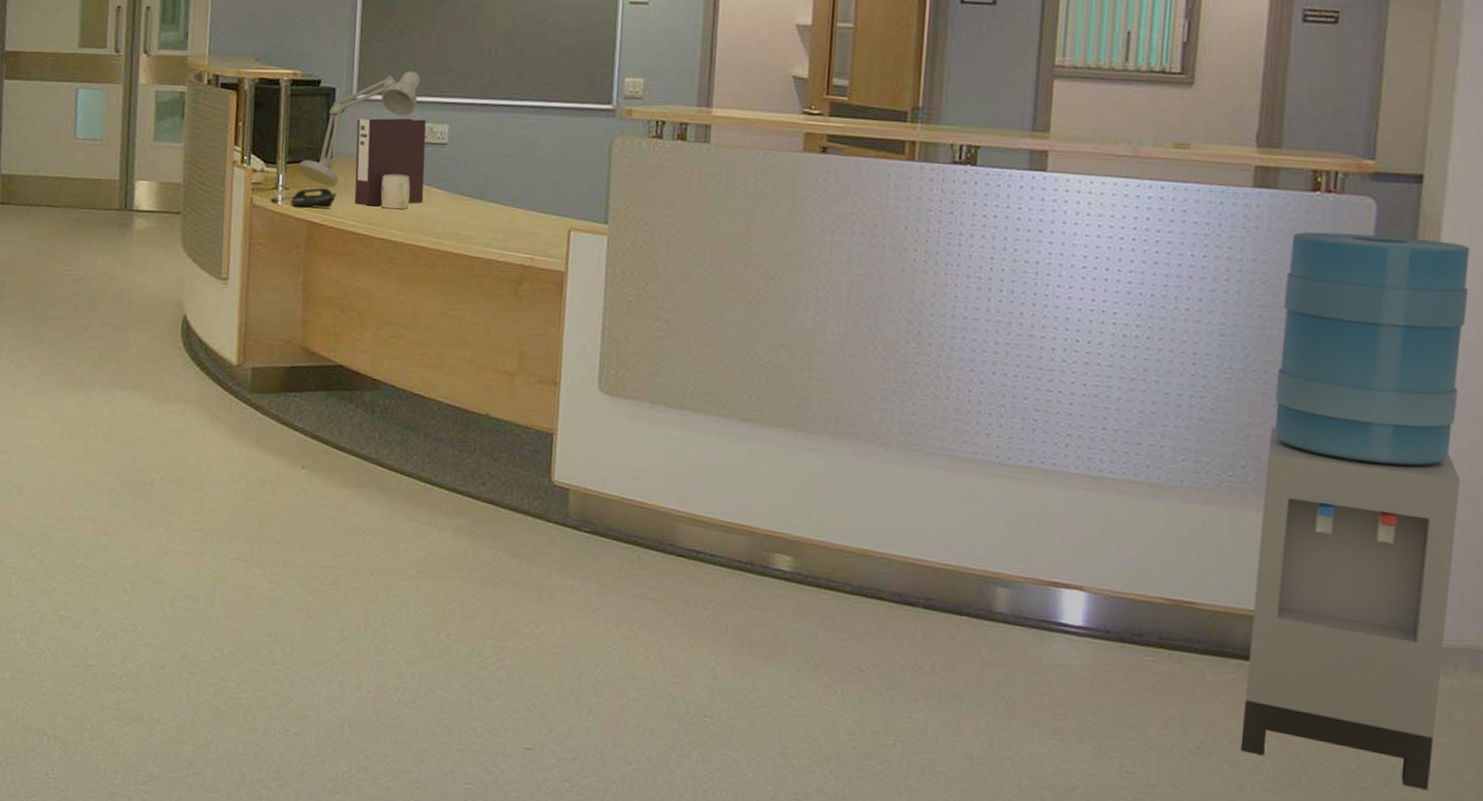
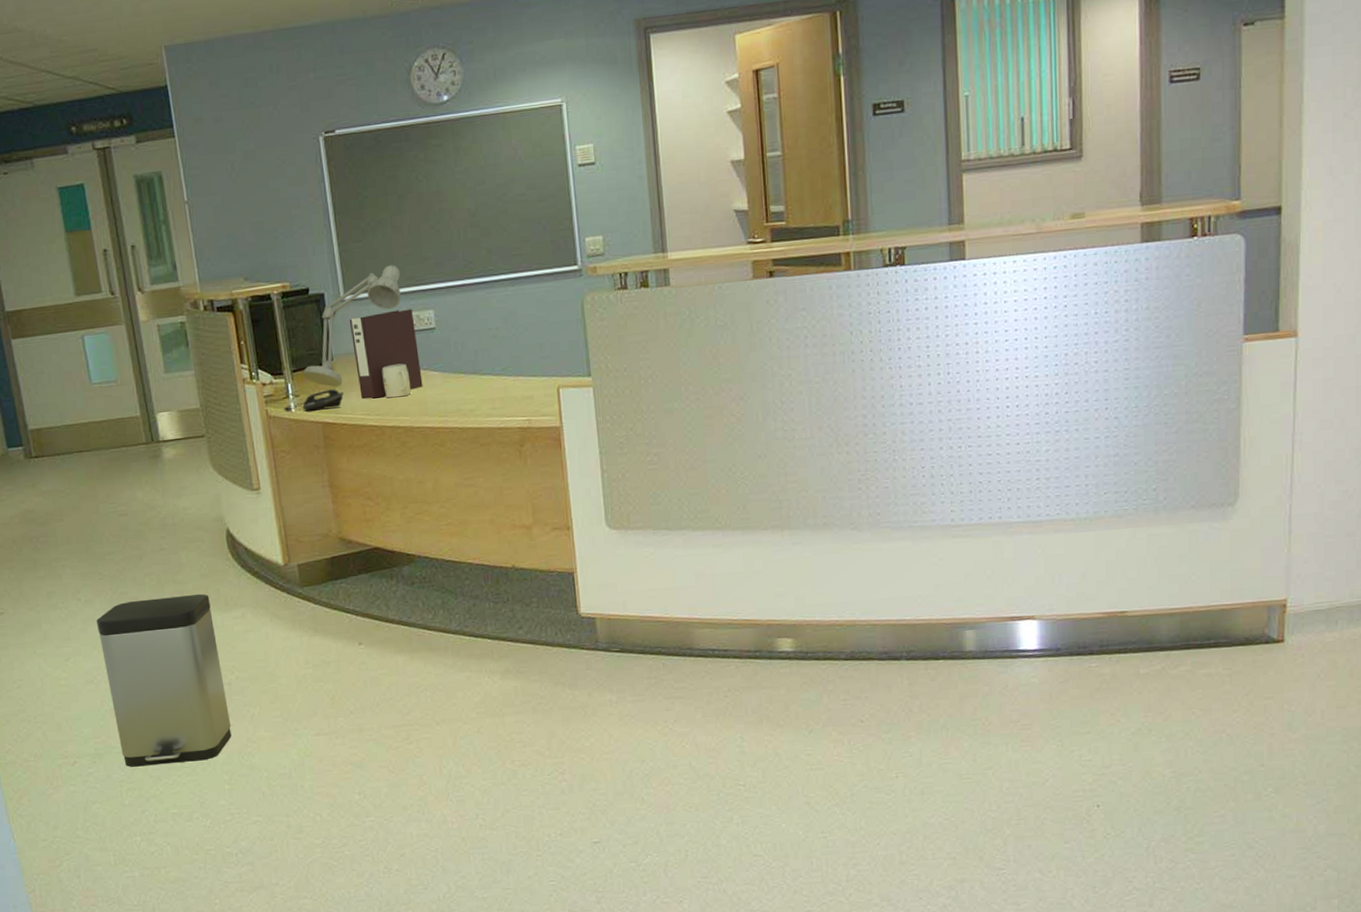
pedal bin: none [21,373,151,563] -> present [96,593,232,767]
water cooler: present [1240,231,1470,790] -> none [1173,262,1329,727]

